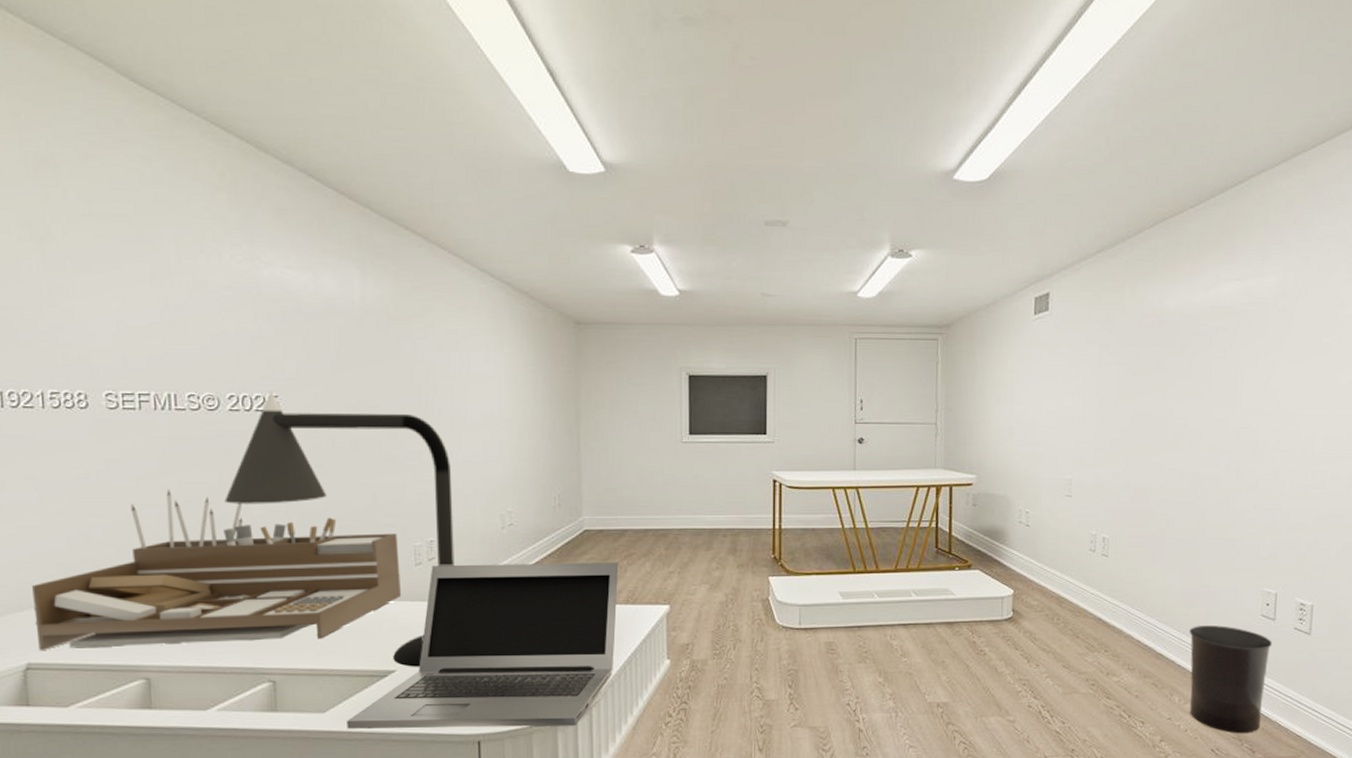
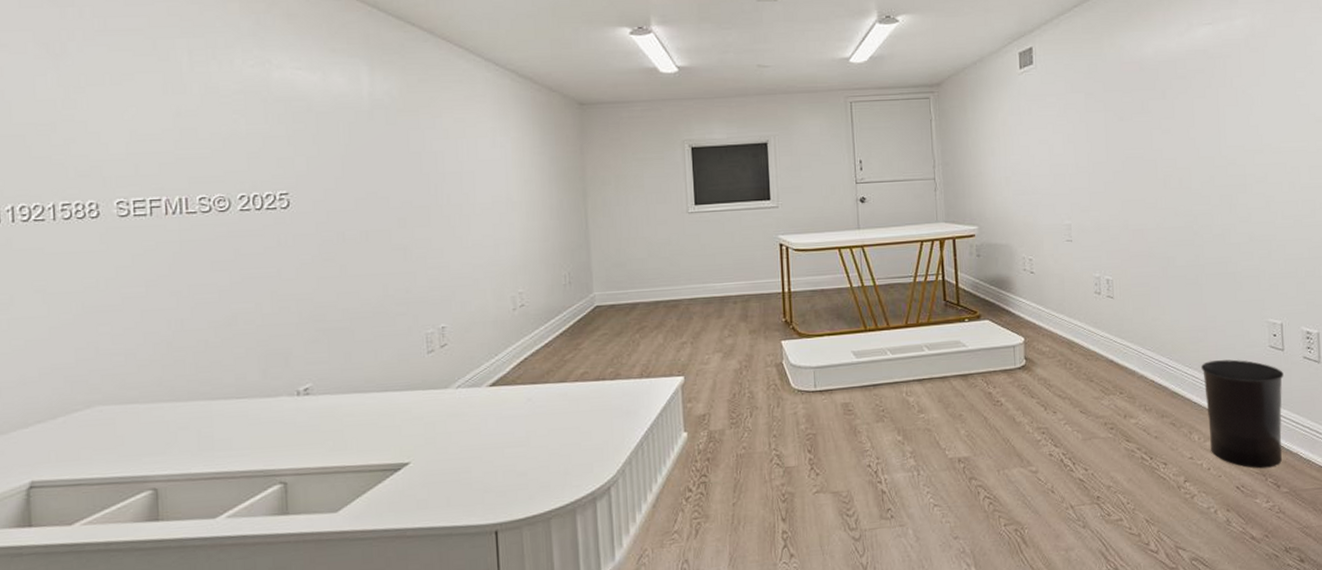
desk organizer: present [32,489,401,651] -> none [38,292,413,468]
desk lamp: present [225,390,455,668] -> none [235,188,467,459]
laptop: present [346,563,619,729] -> none [360,336,632,528]

